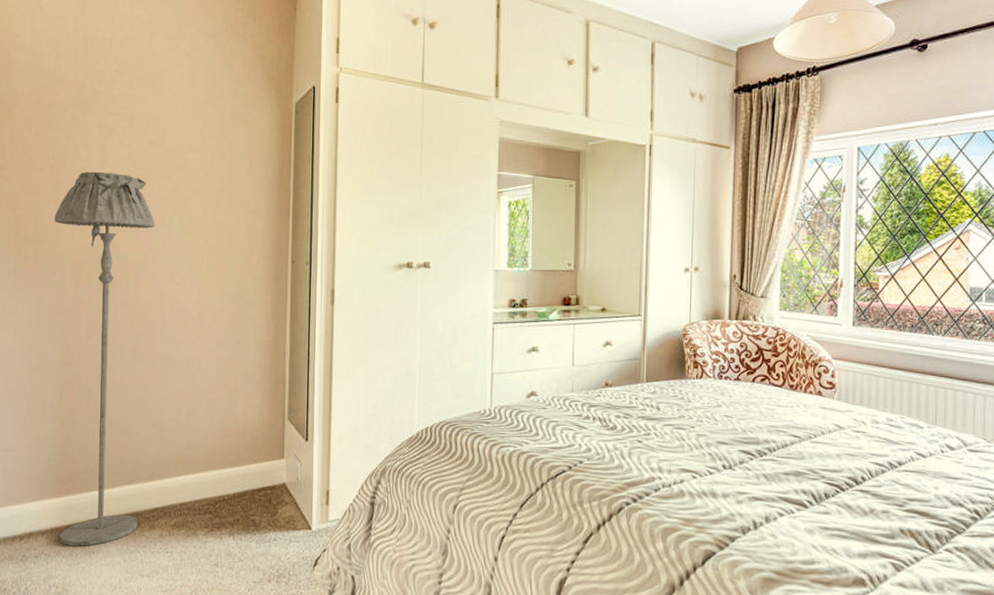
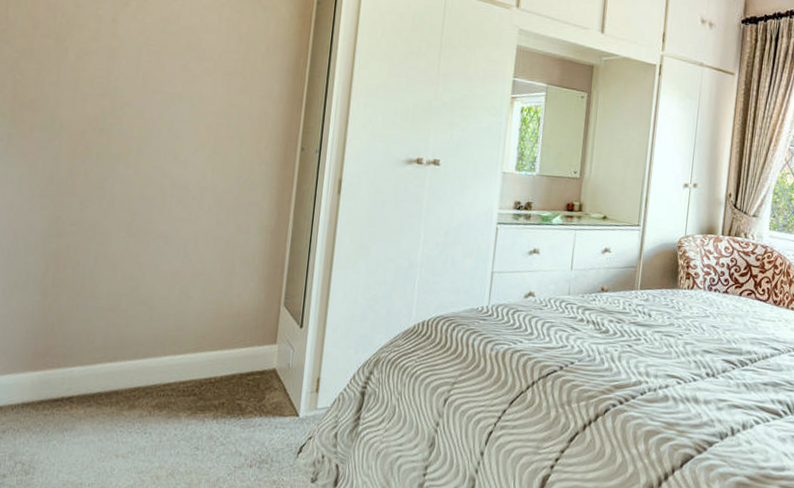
floor lamp: present [54,171,155,547] -> none [31,42,163,423]

